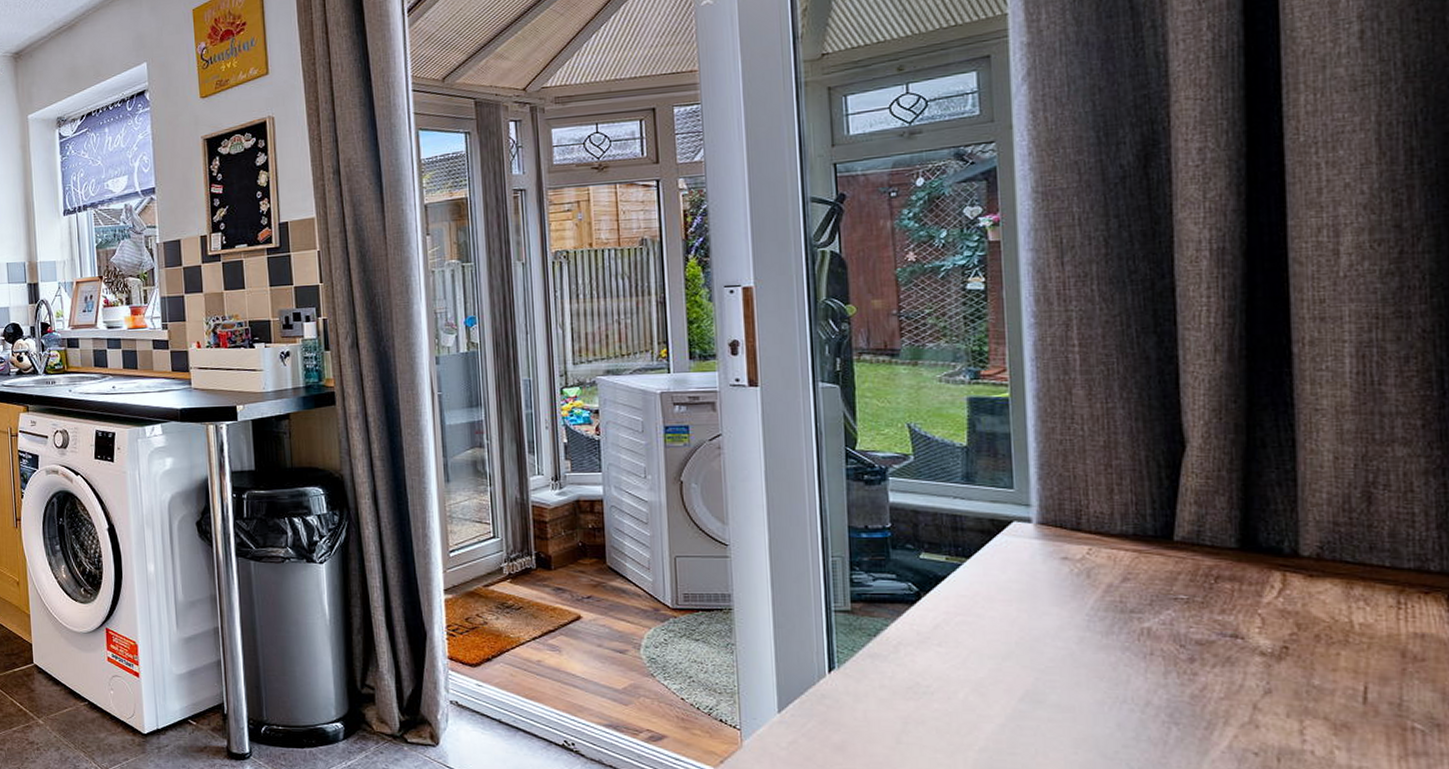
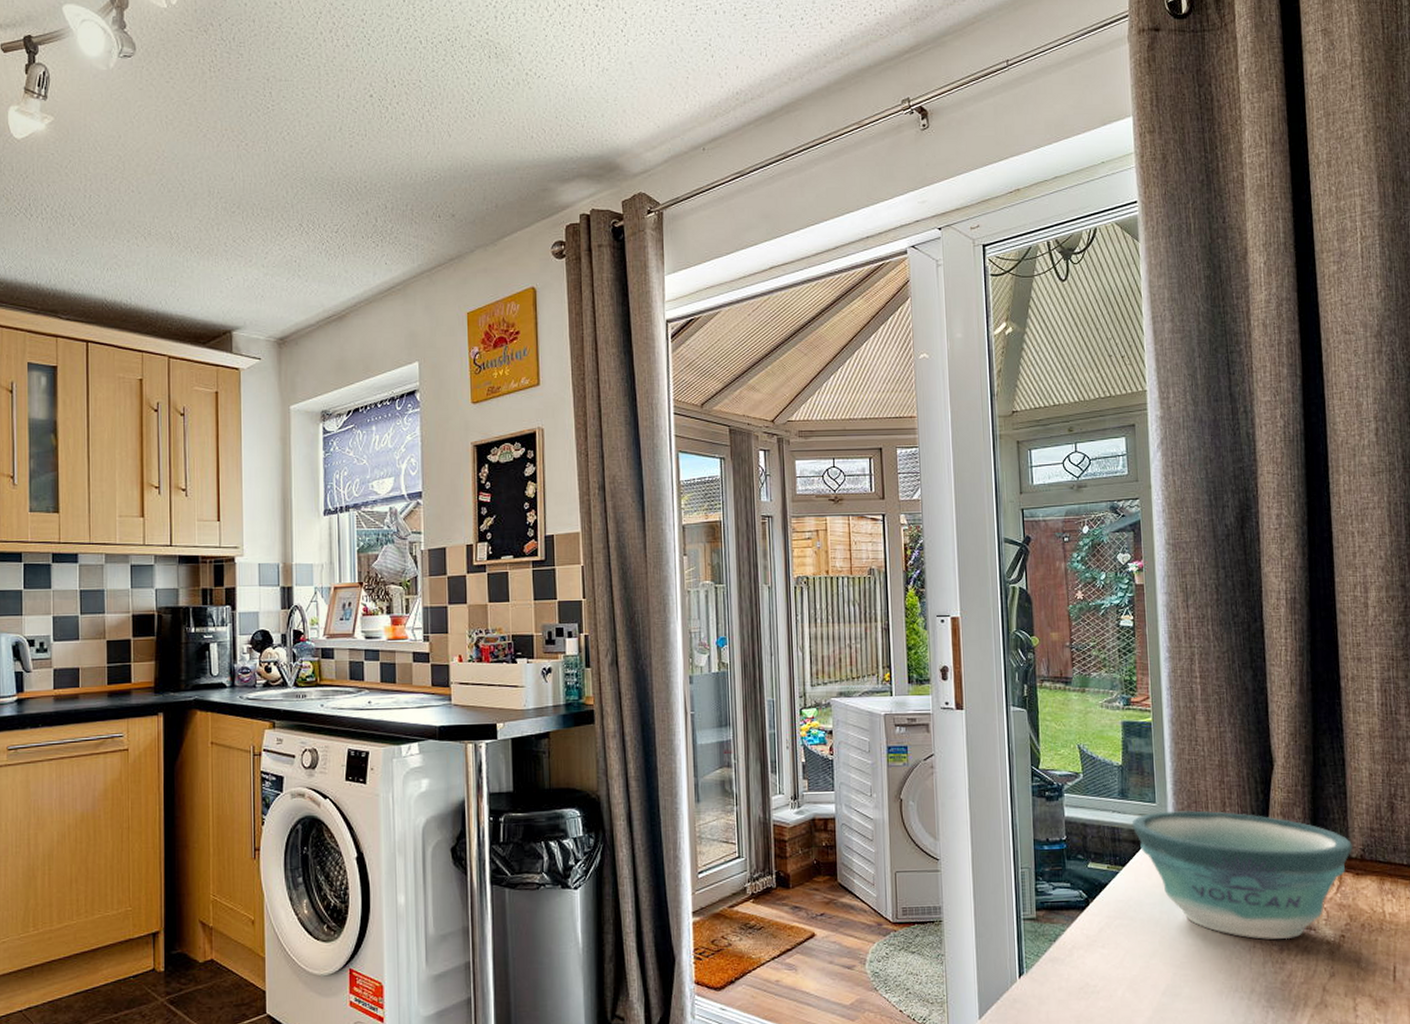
bowl: none [979,498,1304,648] -> present [1131,810,1352,940]

